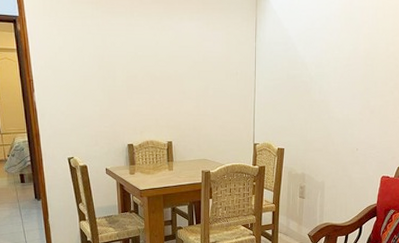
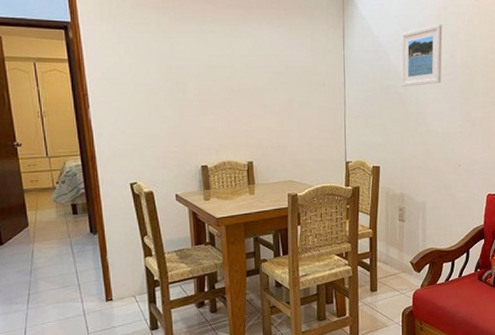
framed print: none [307,18,348,76] -> present [401,24,443,87]

